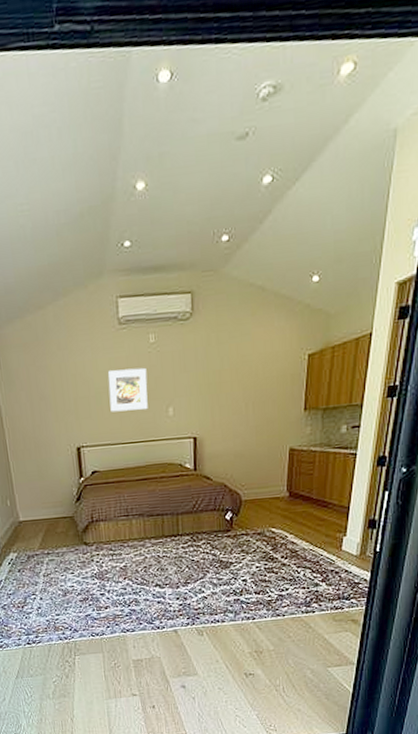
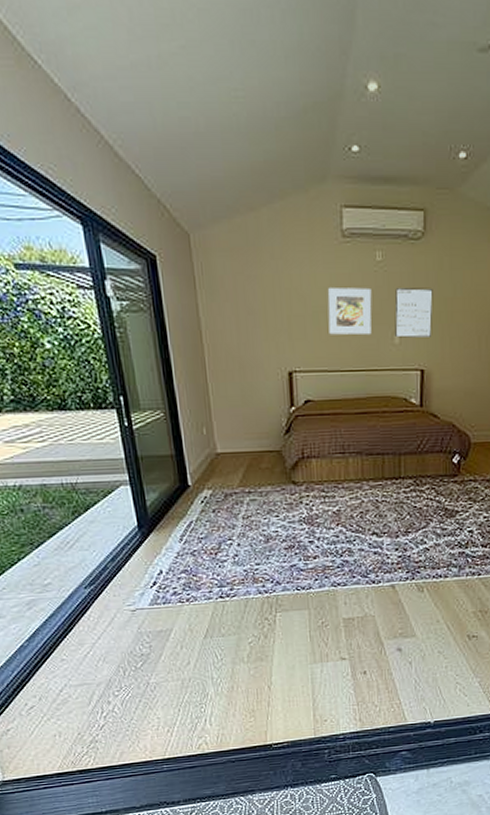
wall art: none [168,363,203,410] -> present [394,288,433,338]

